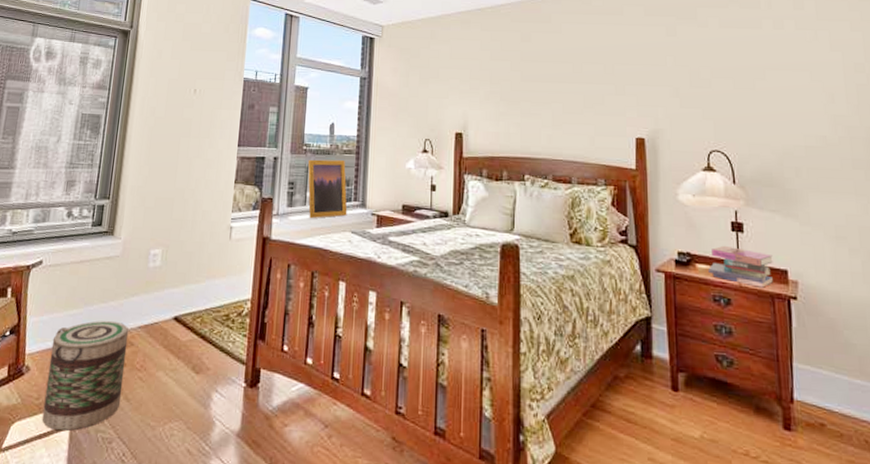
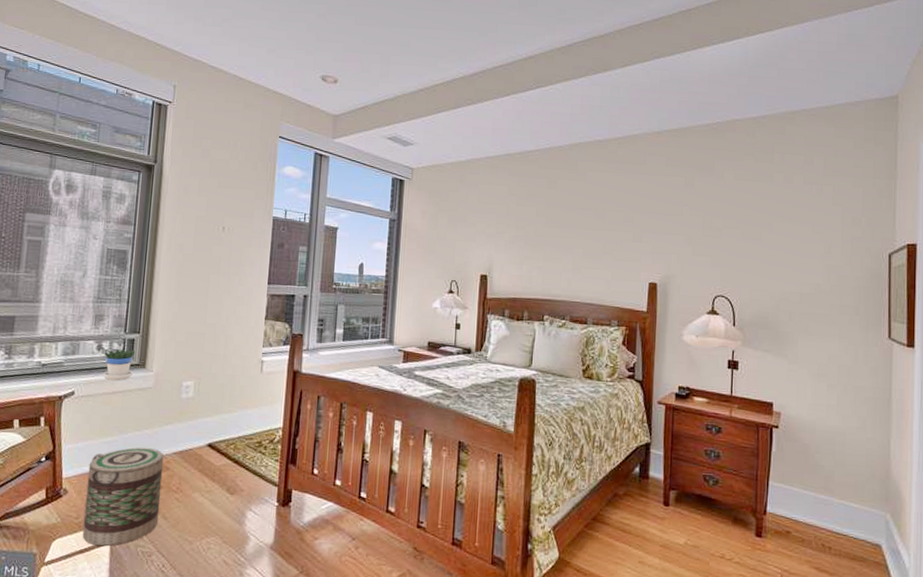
flowerpot: none [71,215,105,250] -> present [103,348,136,382]
picture frame: present [307,159,348,219] -> none [337,297,375,354]
books: present [708,245,773,288] -> none [704,381,761,418]

